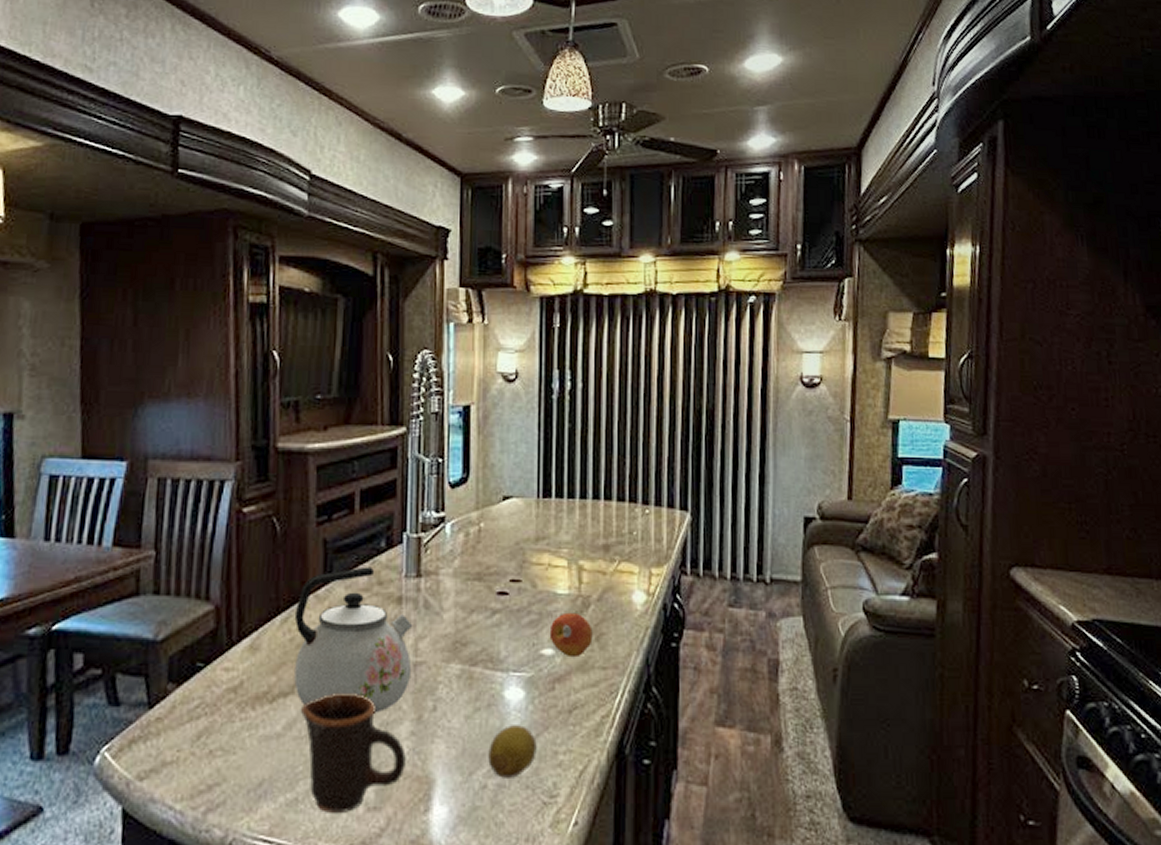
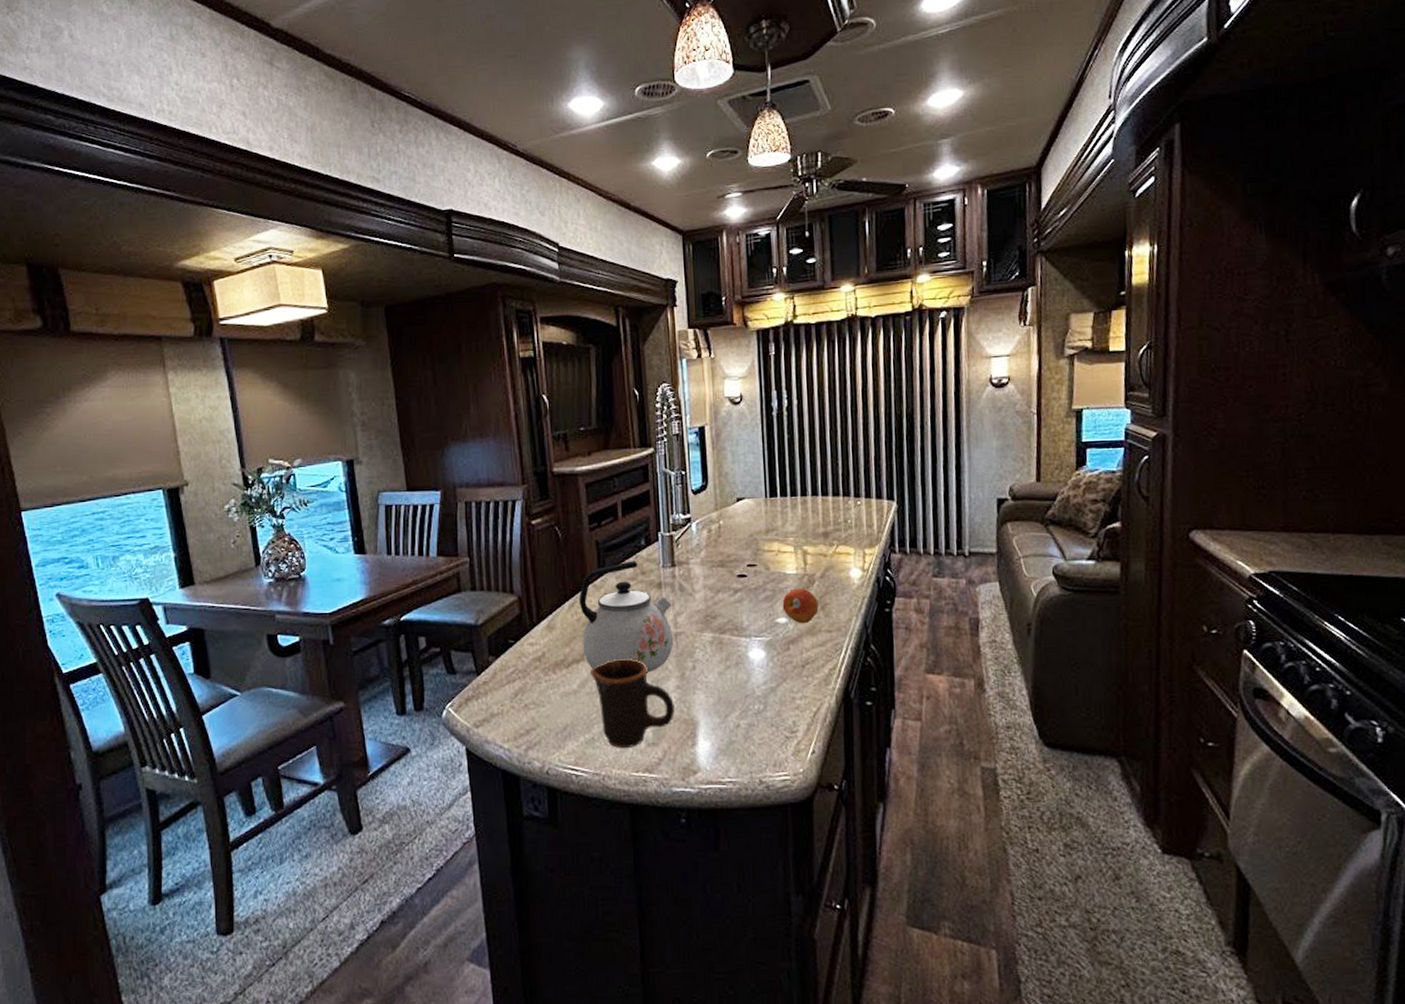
fruit: present [488,725,537,778] -> none [739,678,778,719]

